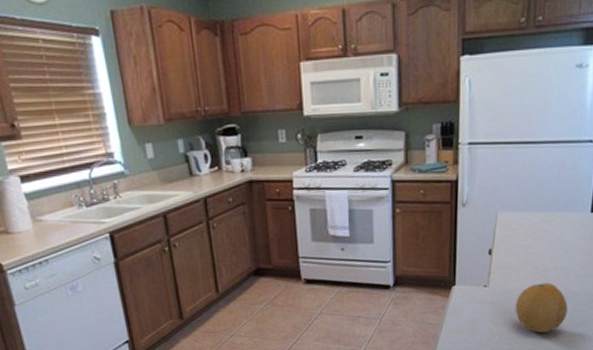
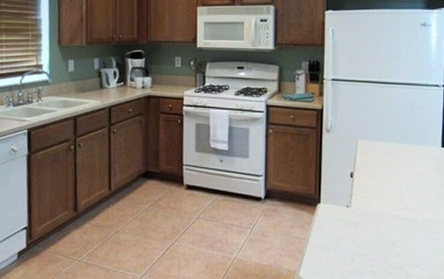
fruit: present [515,282,567,333] -> none [375,208,425,257]

